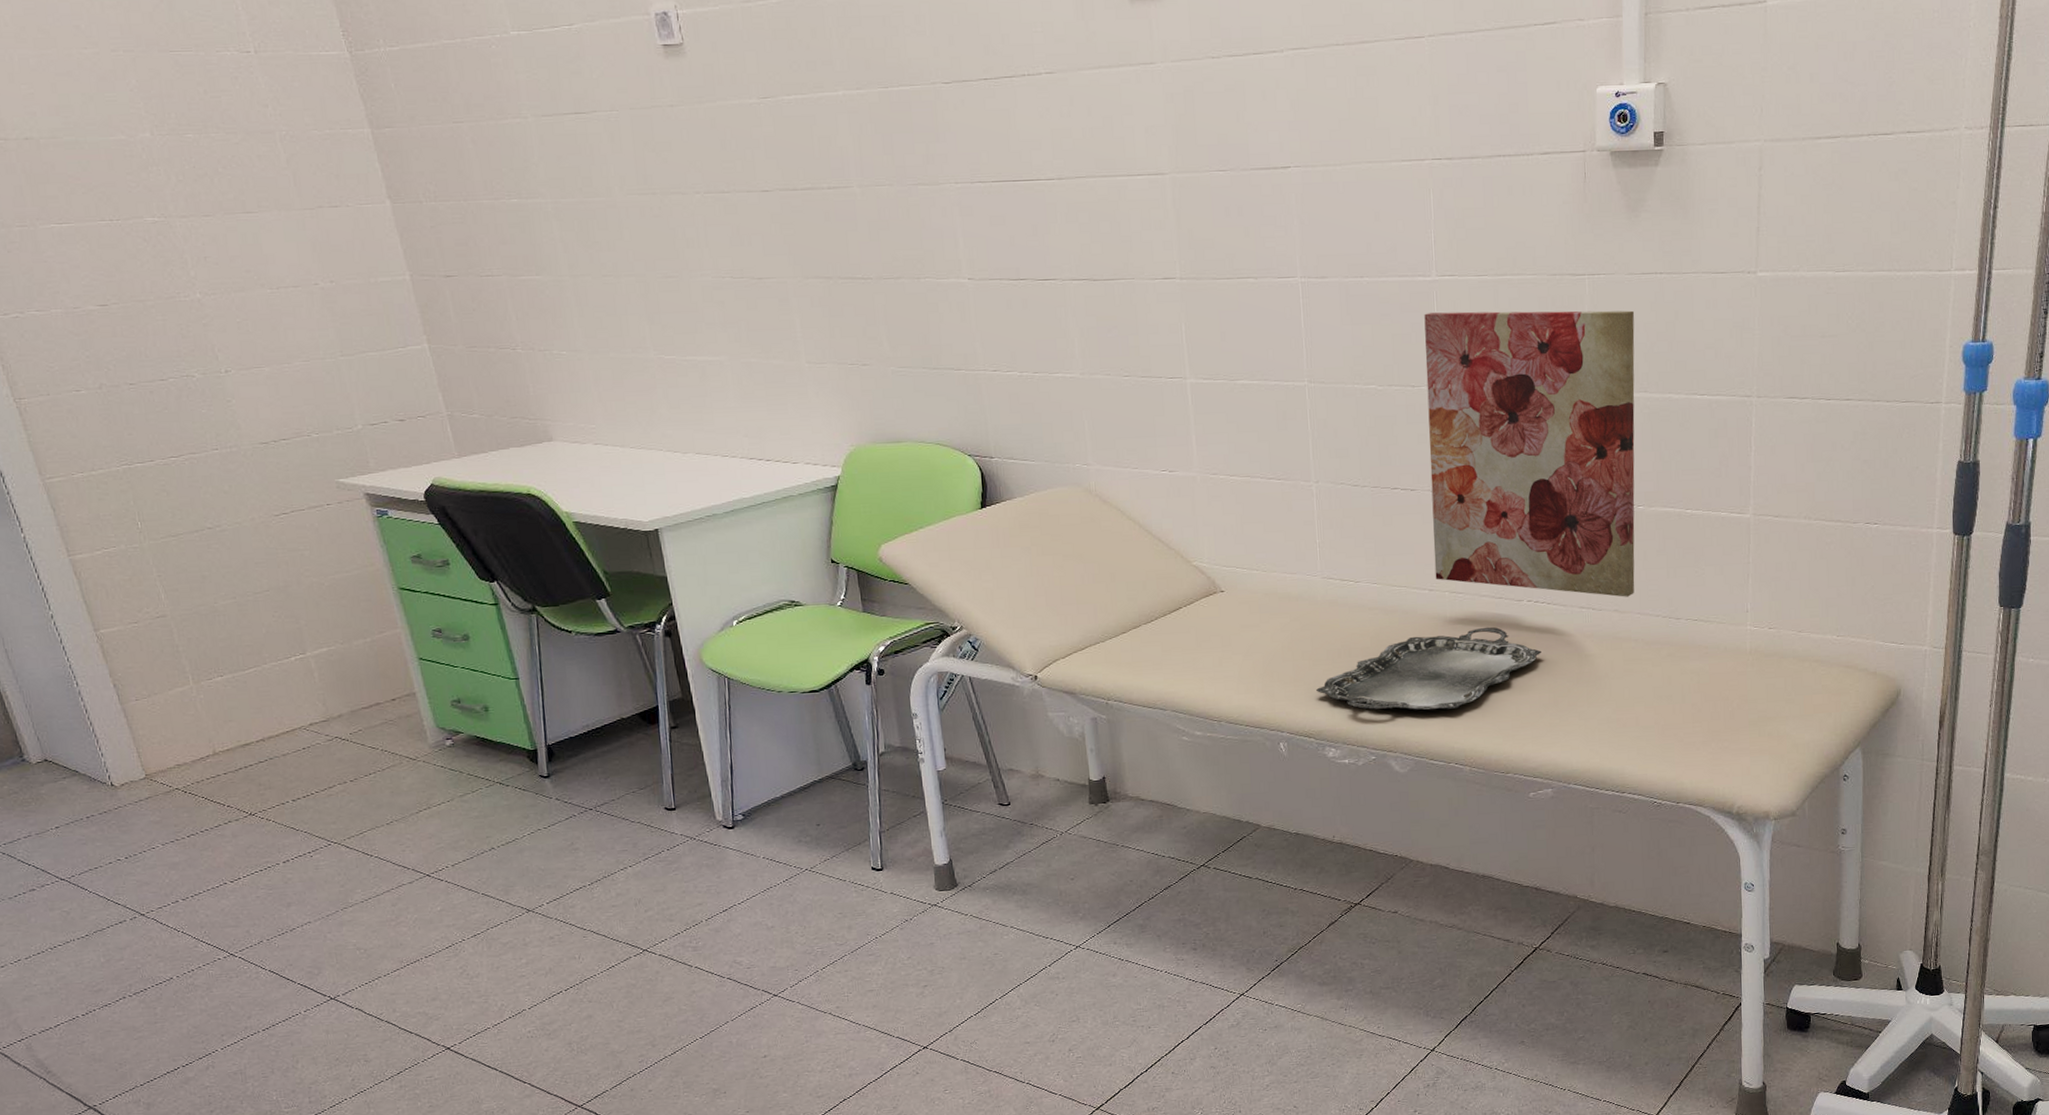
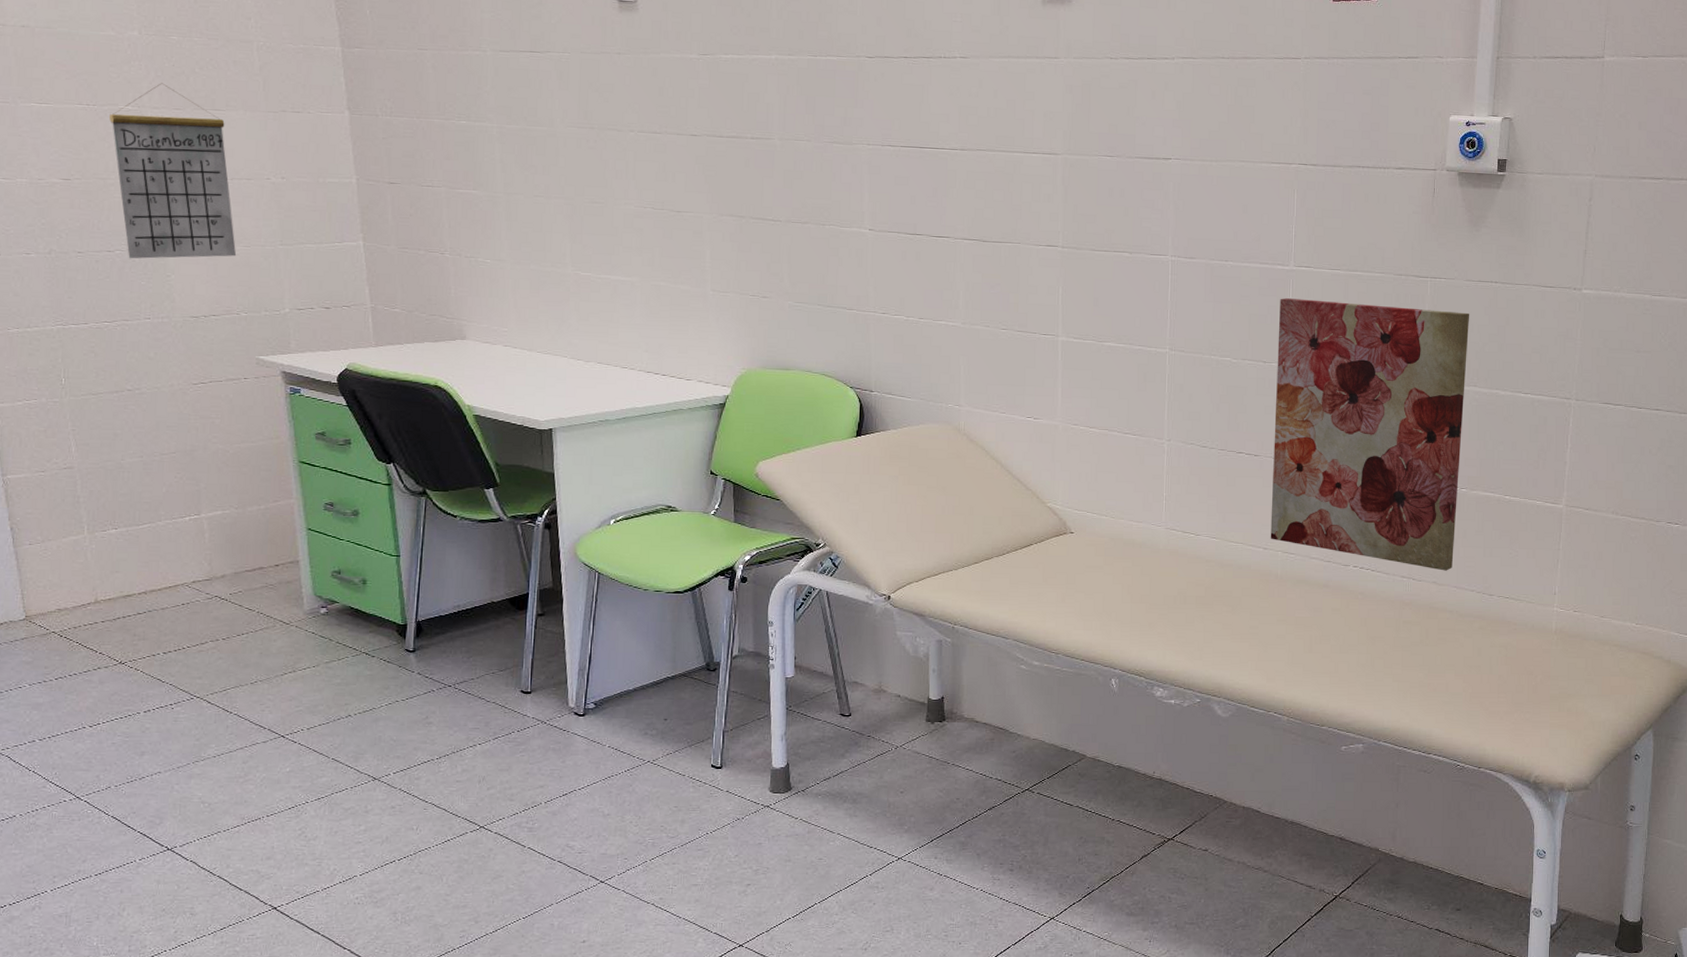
calendar: none [136,188,297,387] -> present [109,83,237,259]
serving tray: present [1316,627,1541,711] -> none [1151,587,1363,661]

